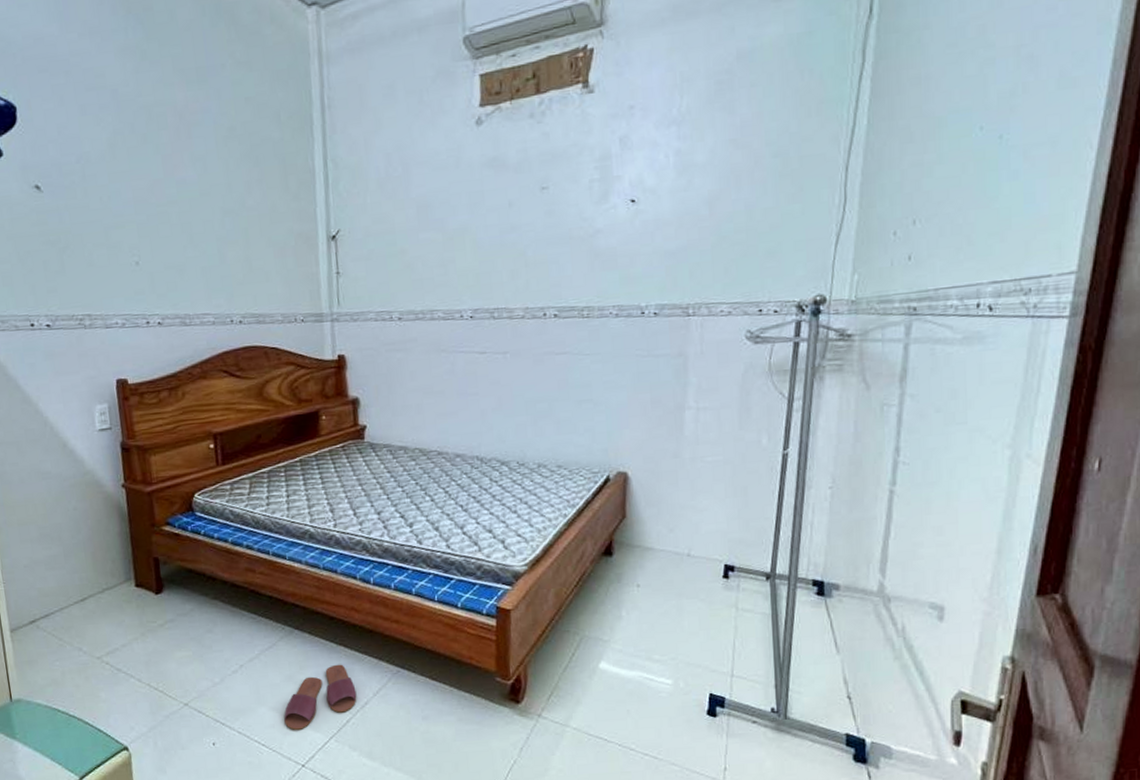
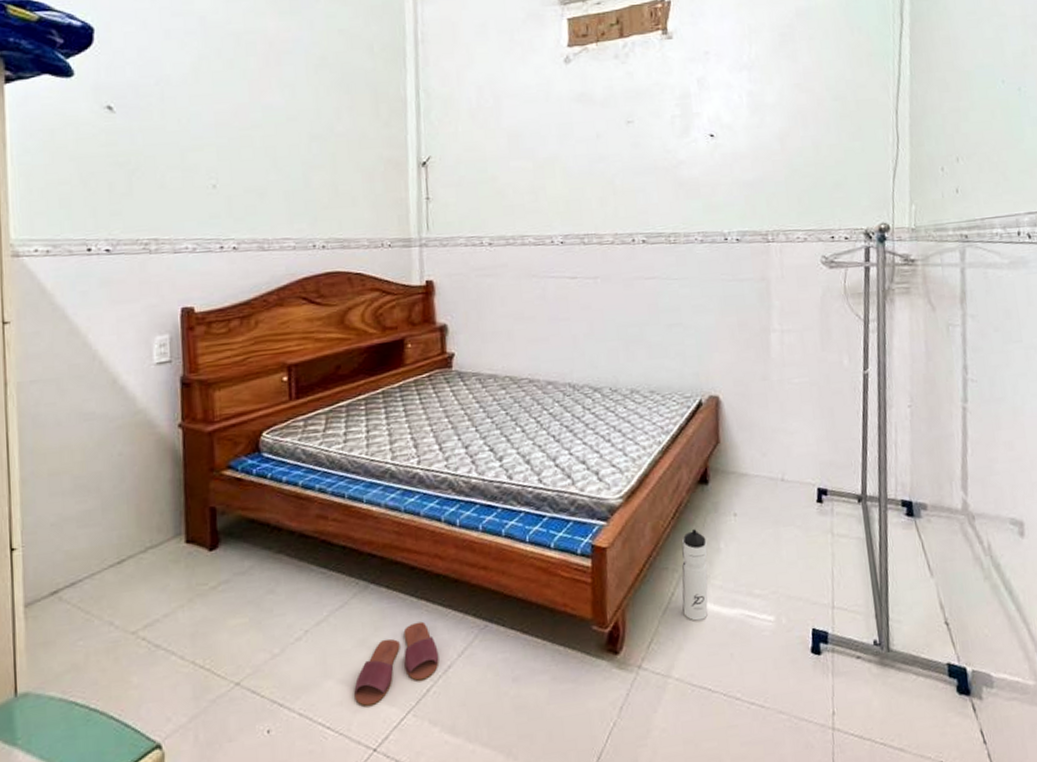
water bottle: none [582,597,609,679] -> present [681,529,708,621]

